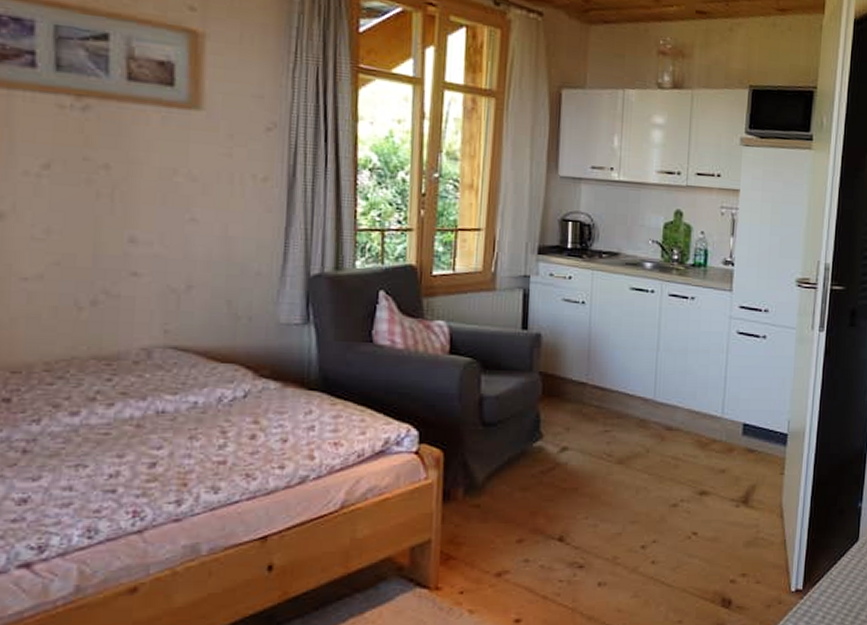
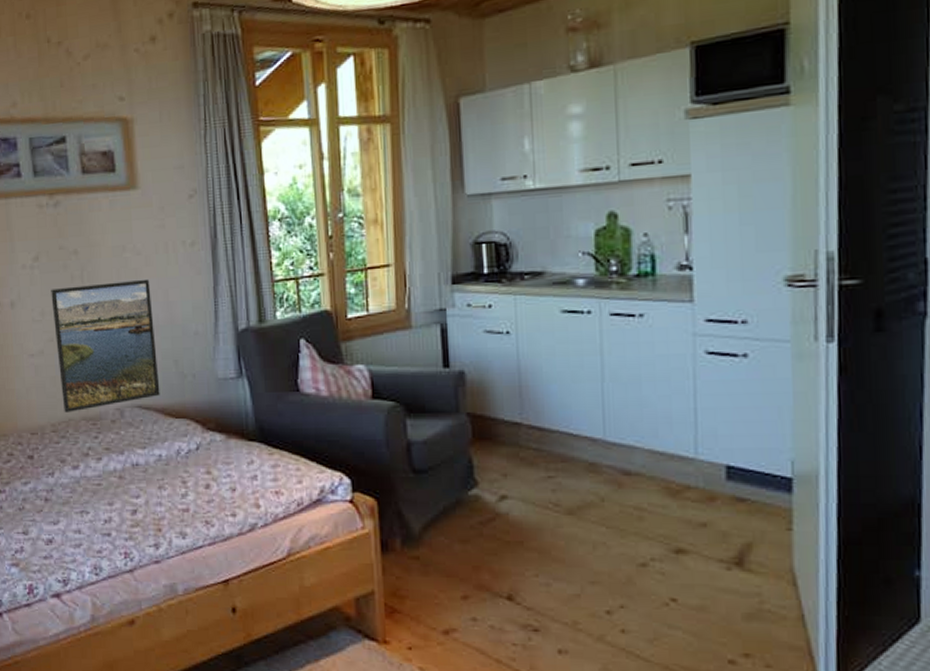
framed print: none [63,204,206,350] -> present [51,278,160,413]

